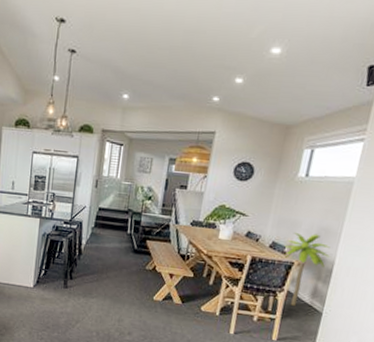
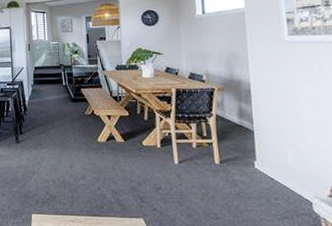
palm tree: present [284,233,331,306] -> none [202,60,245,128]

